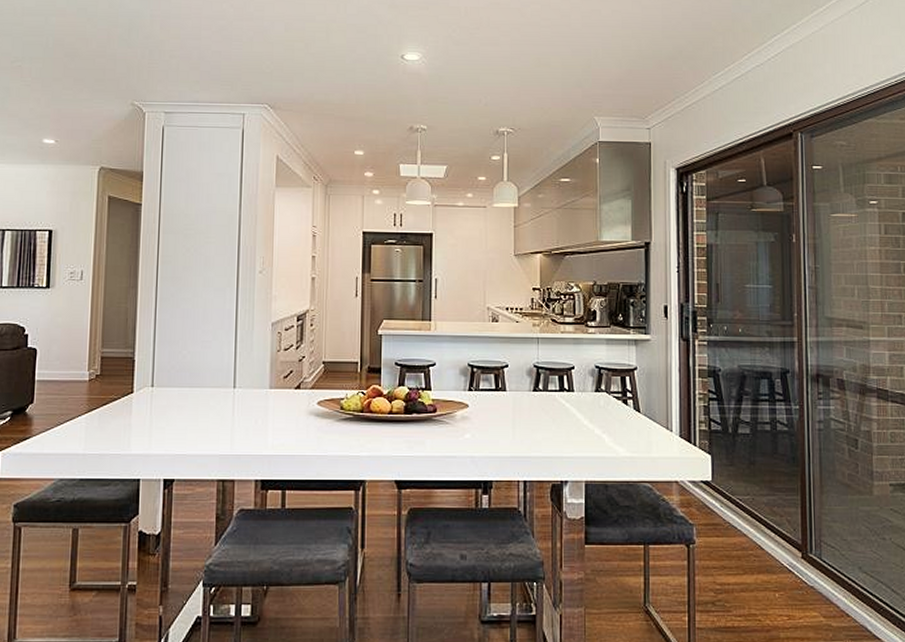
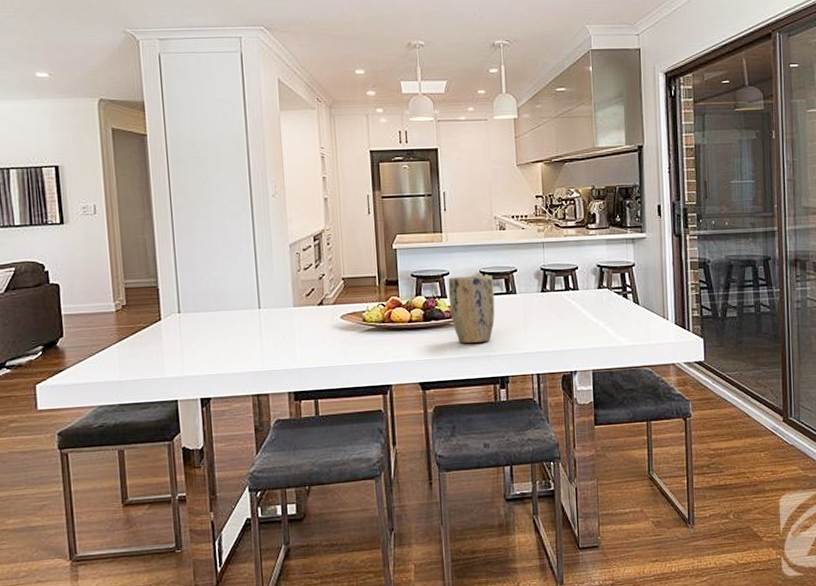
plant pot: none [433,368,482,441] -> present [448,275,495,343]

